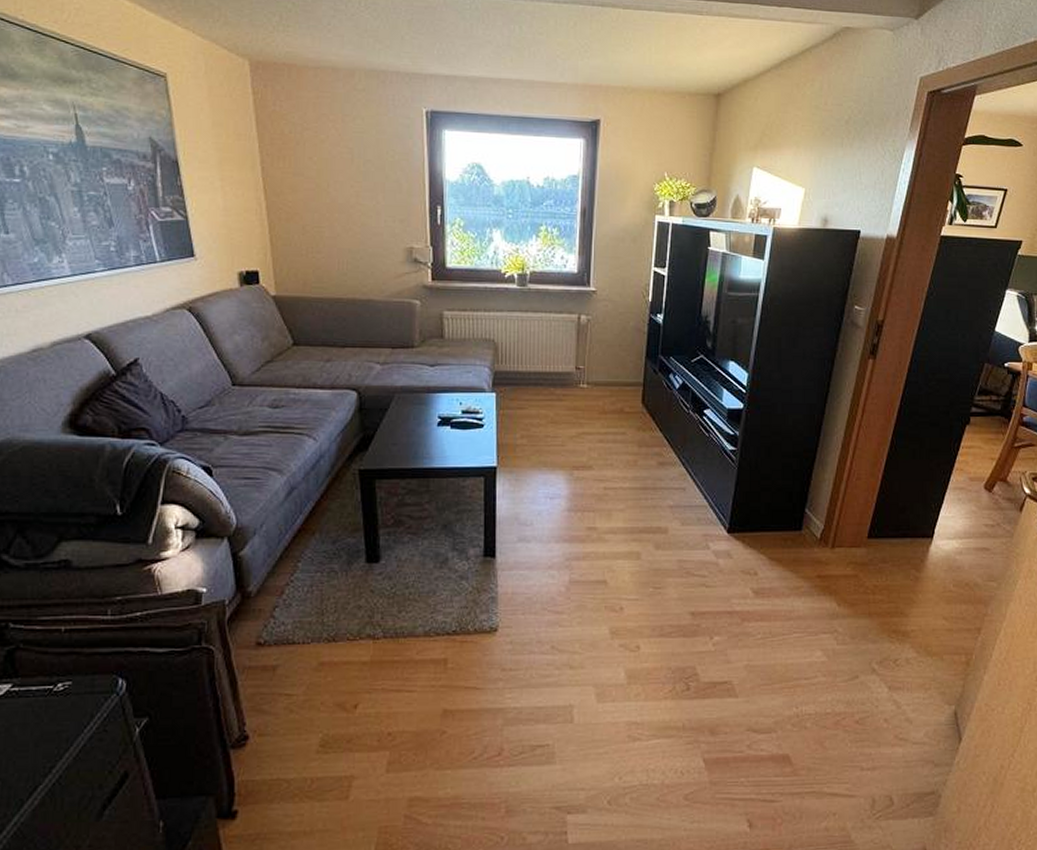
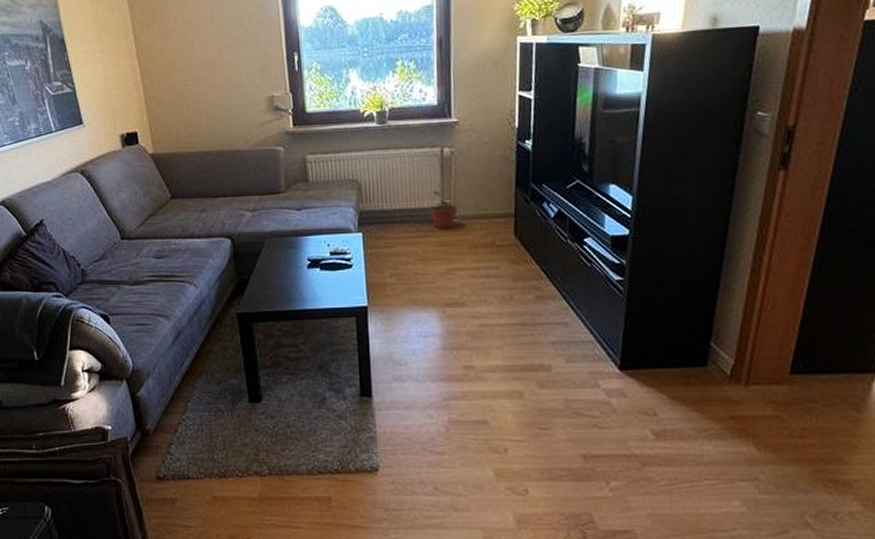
potted plant: none [564,348,591,394] -> present [430,182,458,230]

